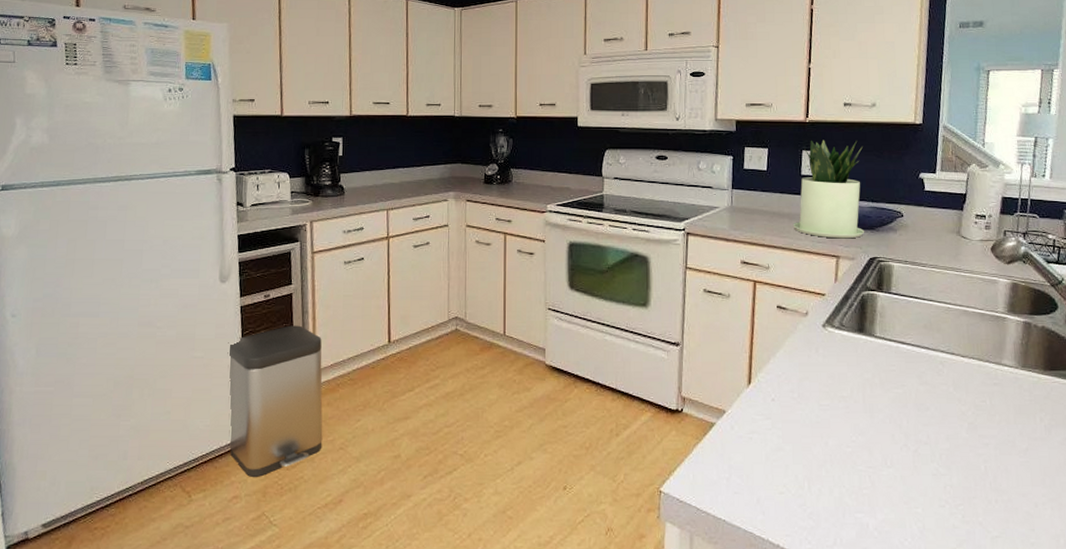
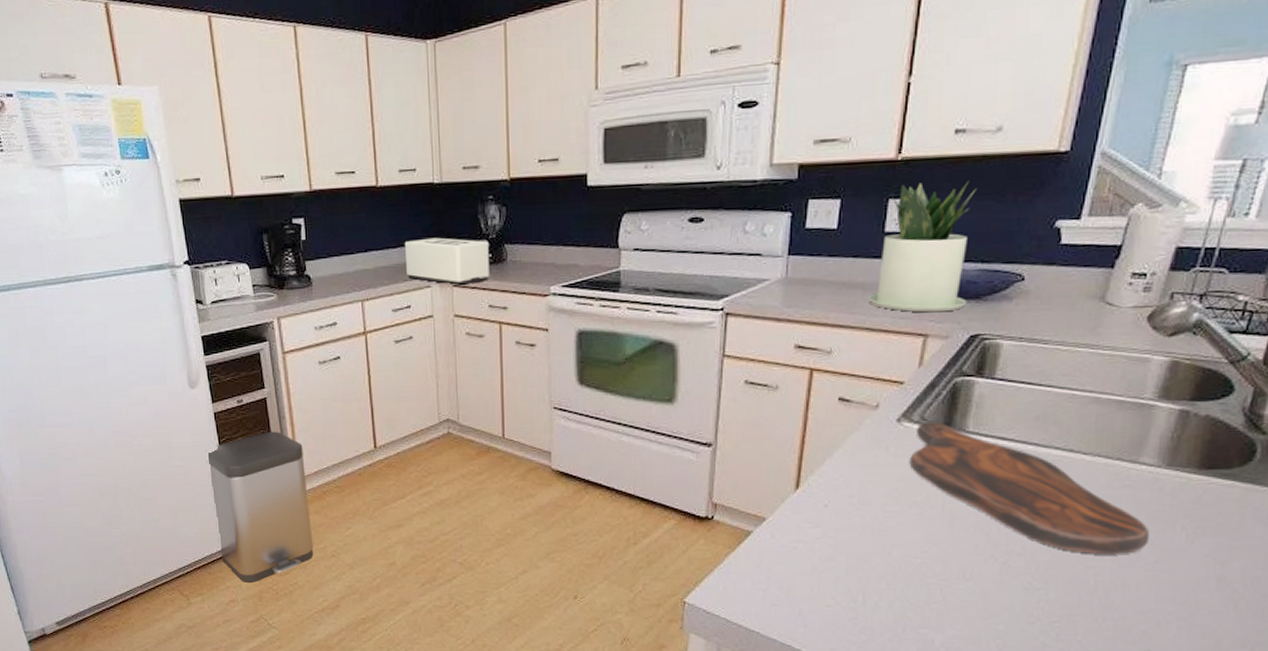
toaster: none [427,160,498,200] -> present [404,237,489,285]
cutting board: none [834,328,1019,443] -> present [909,422,1150,554]

